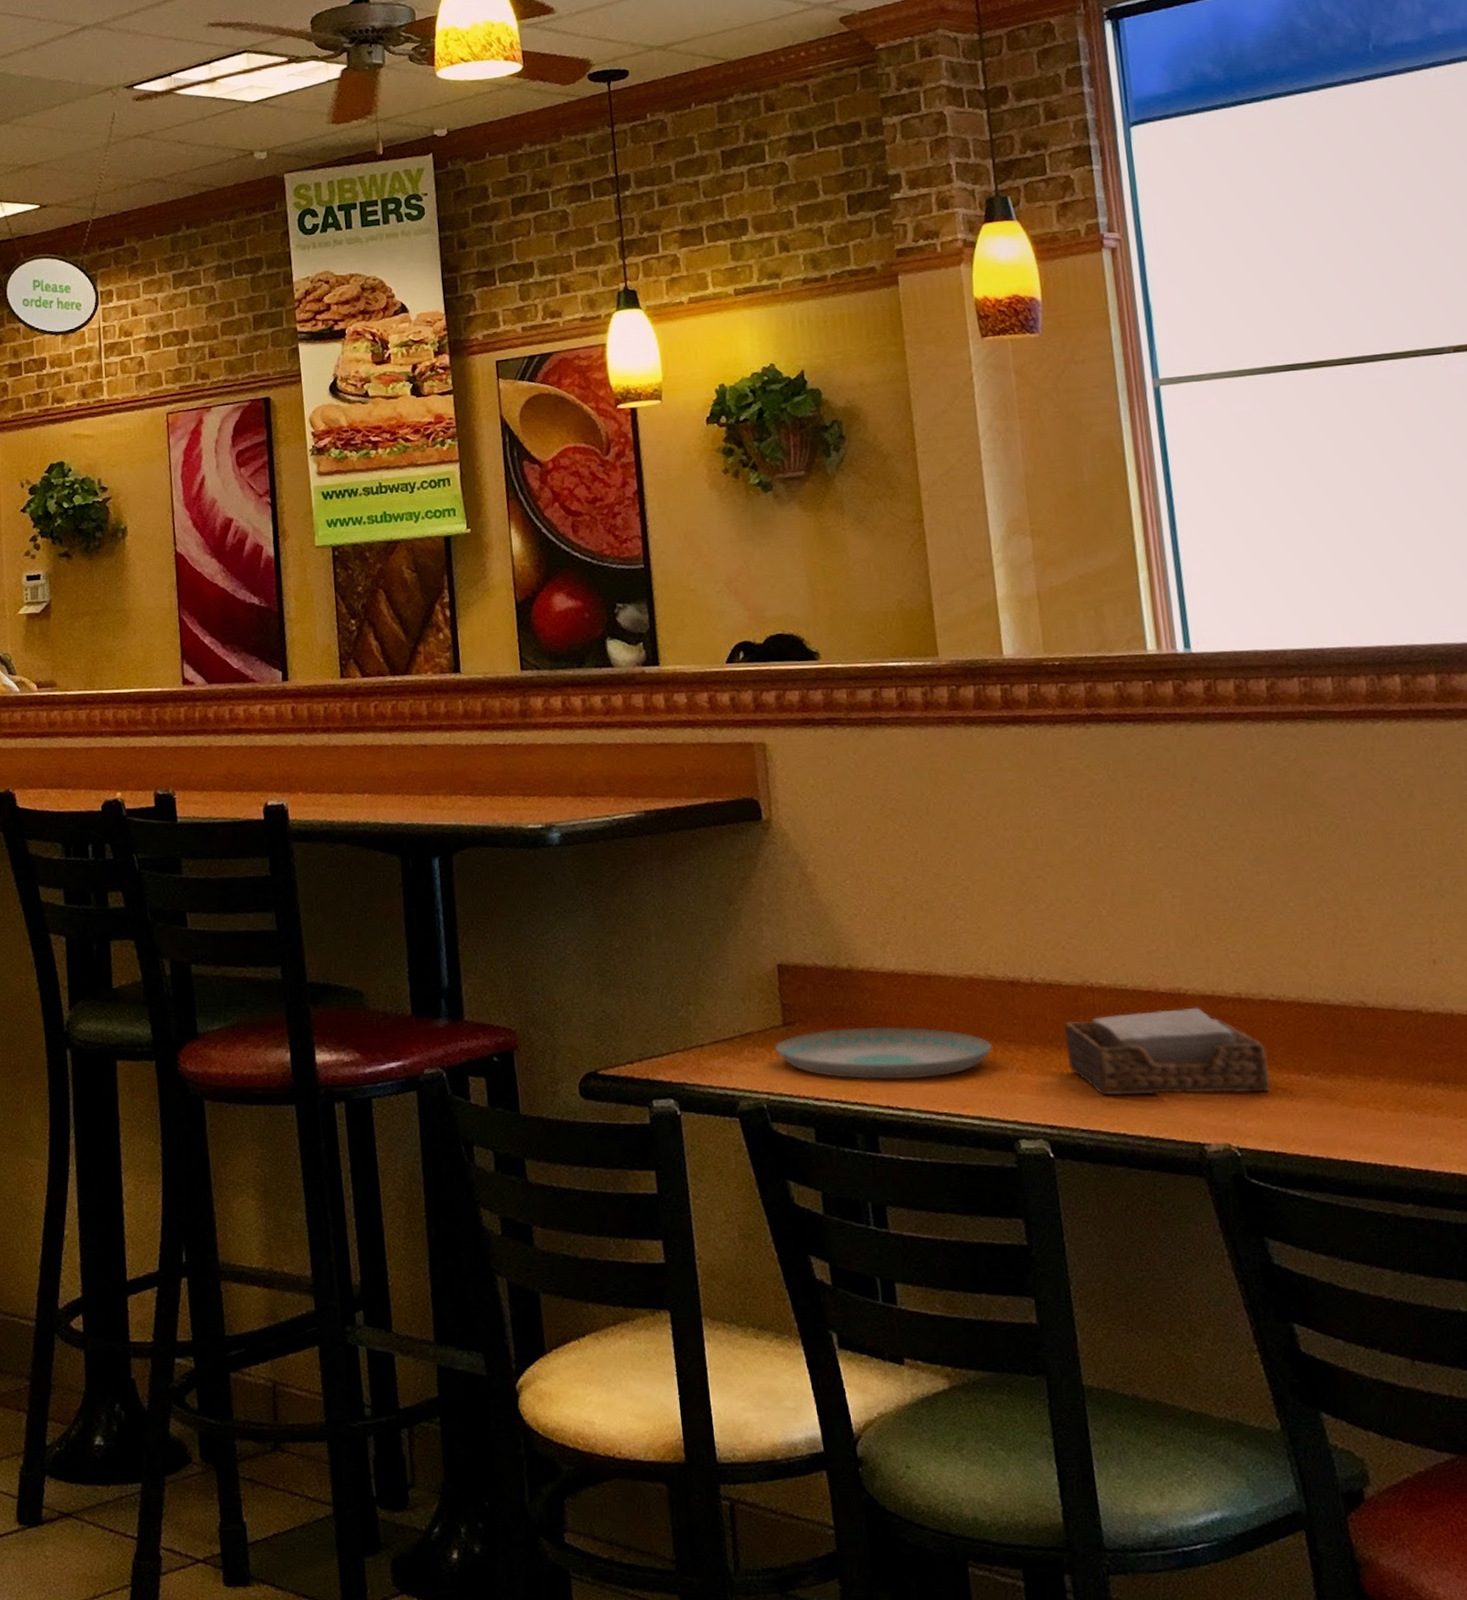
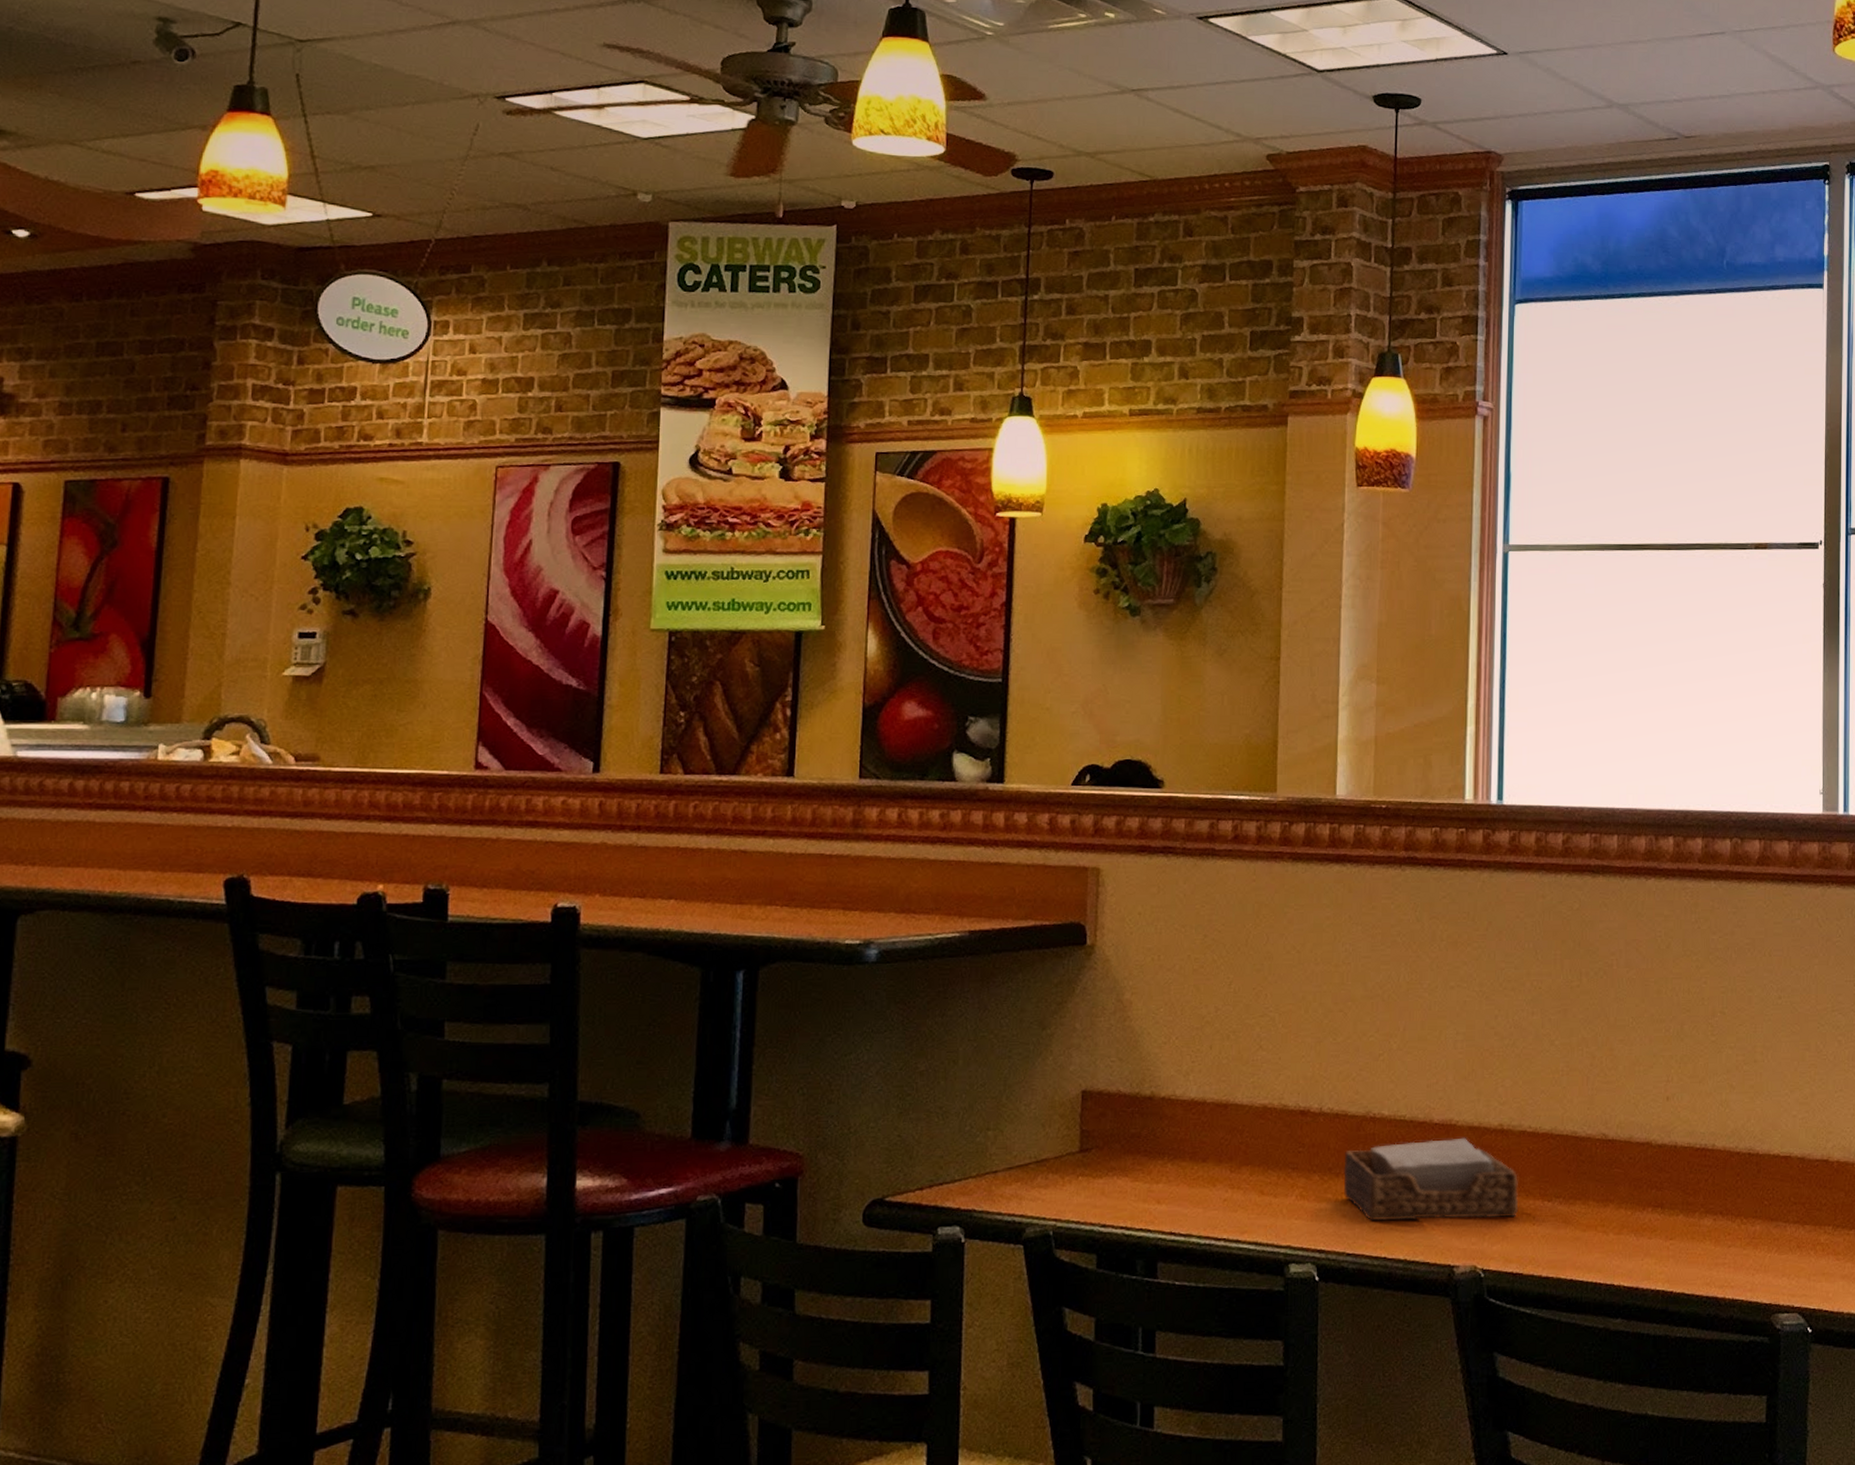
plate: present [776,1026,992,1080] -> none [1069,1153,1276,1207]

